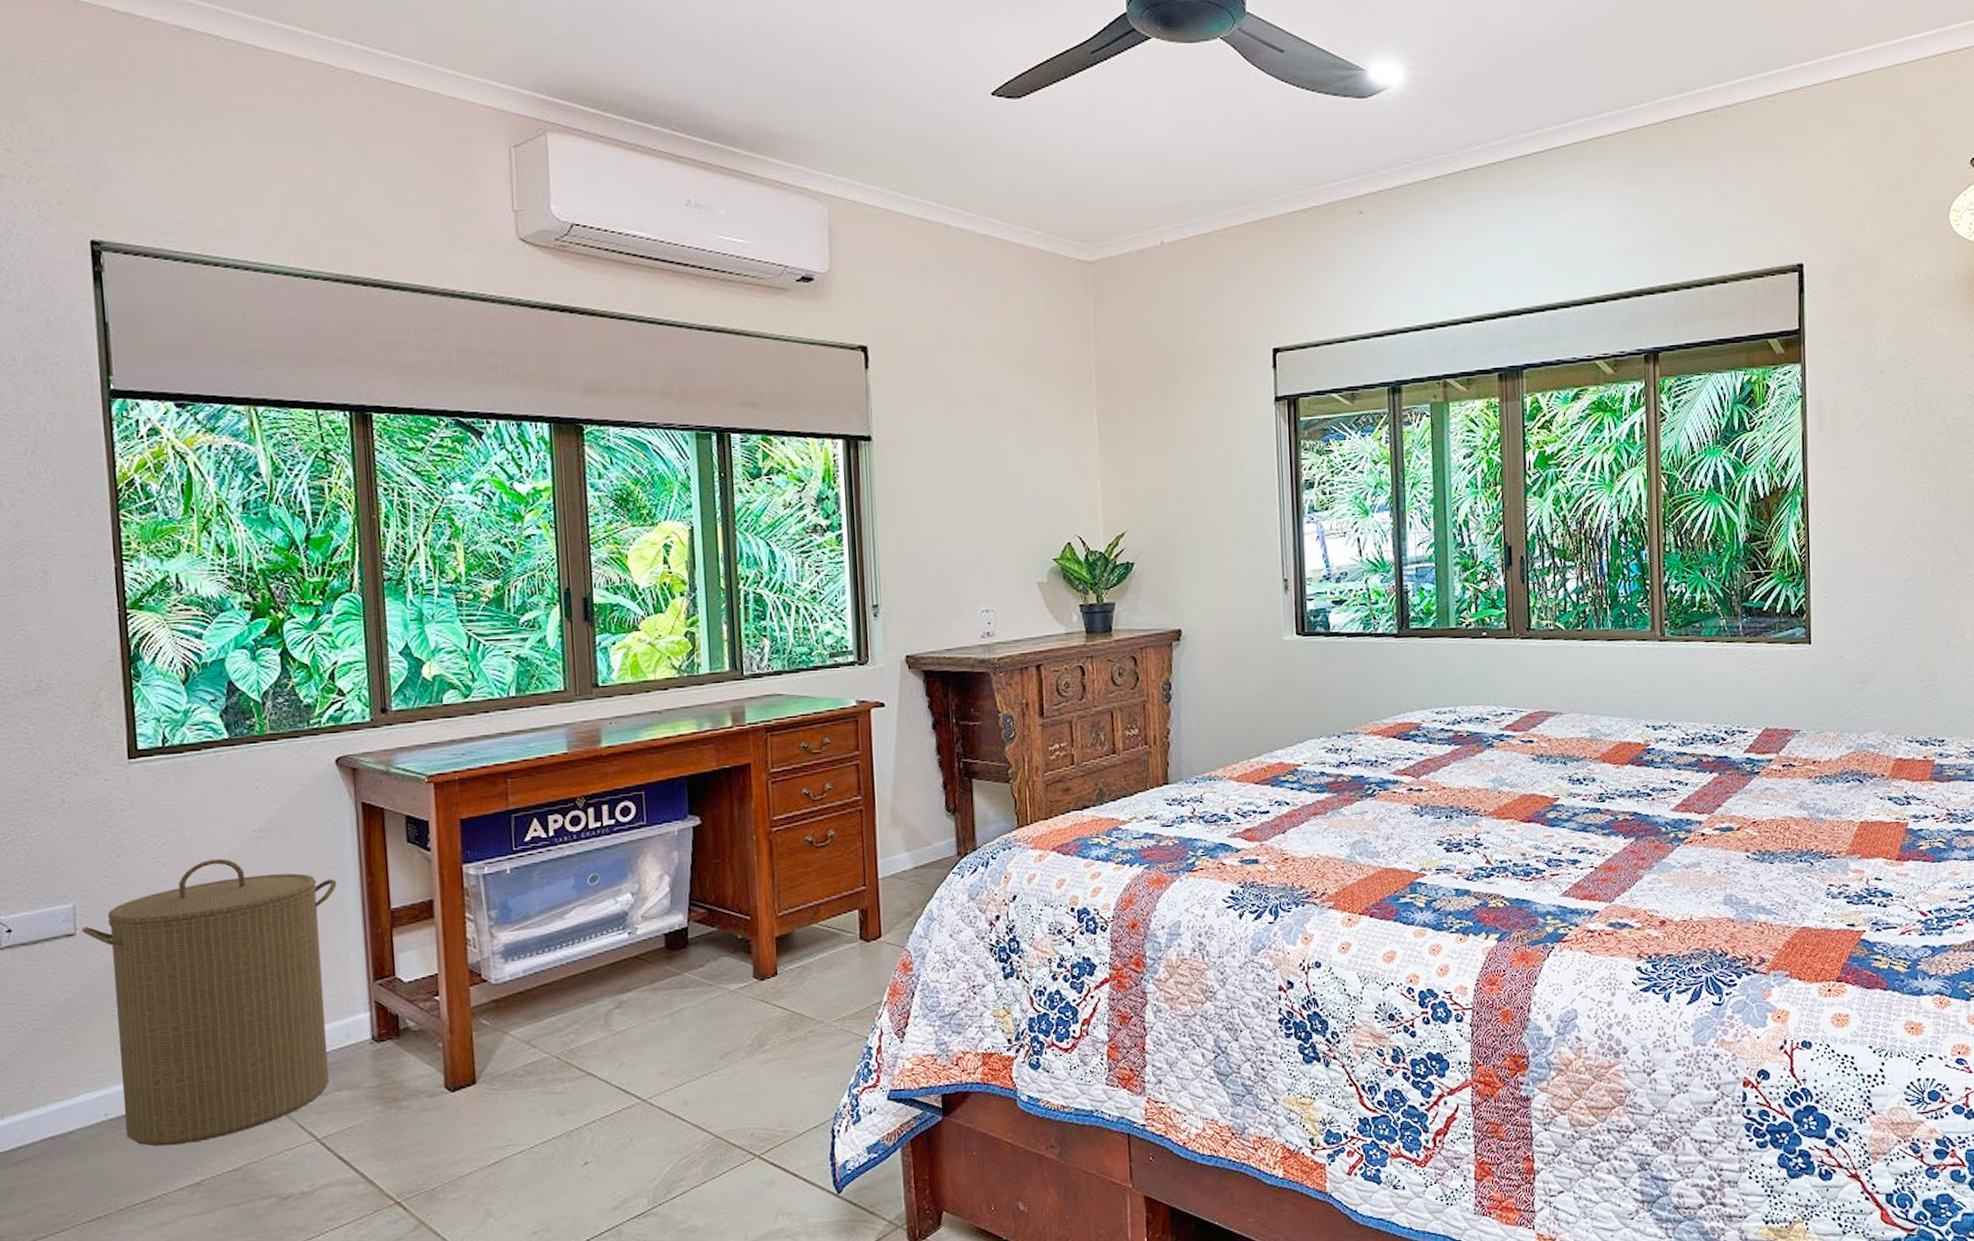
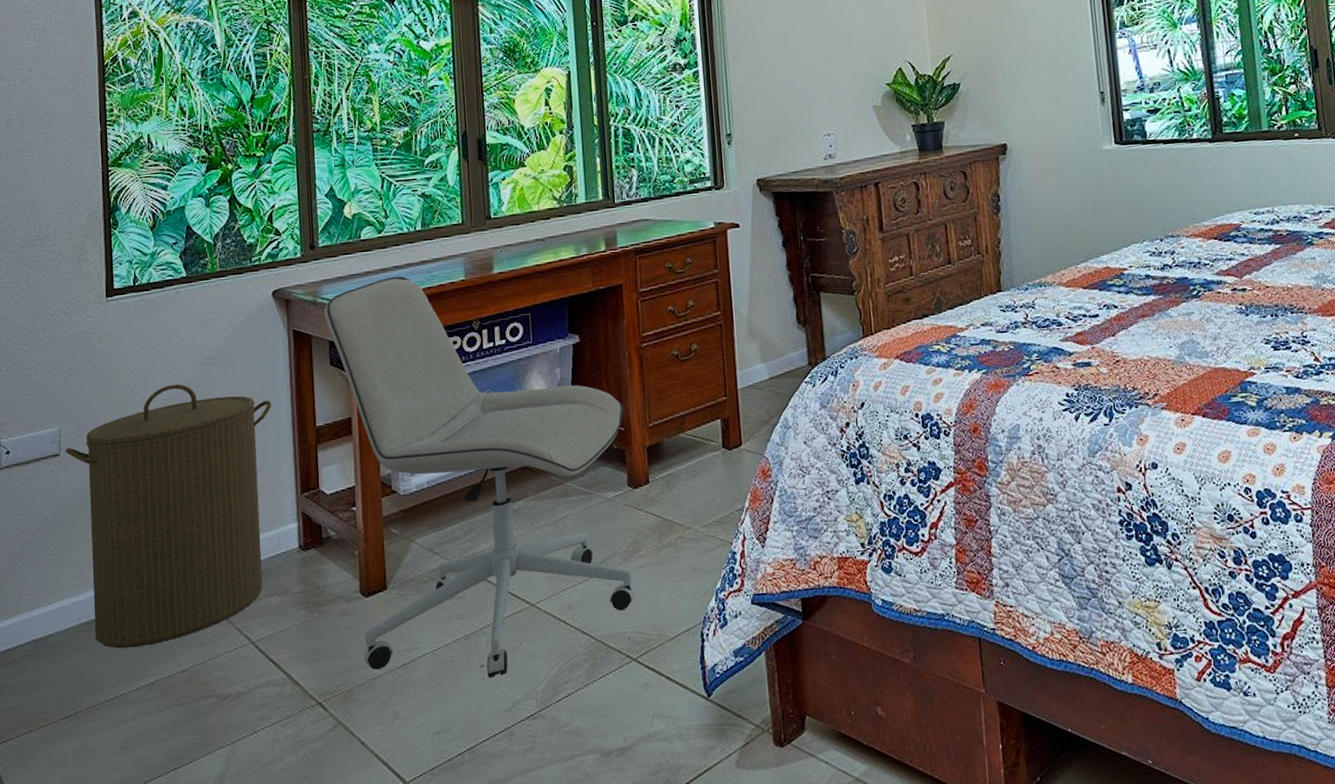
office chair: none [399,746,761,1176] -> present [324,276,636,678]

